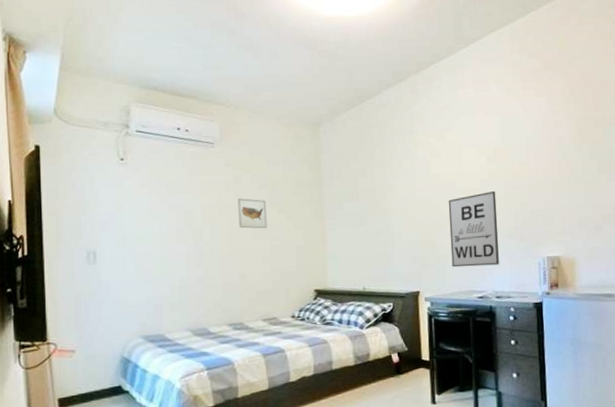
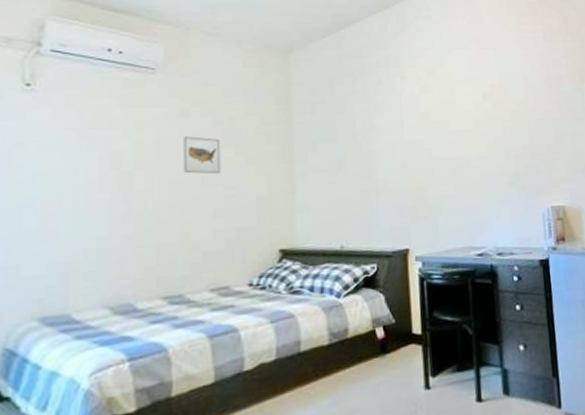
wall art: present [448,190,499,268] -> none [441,132,500,220]

